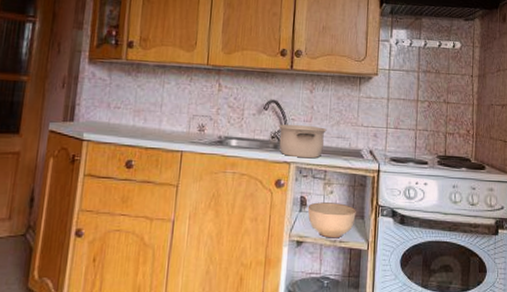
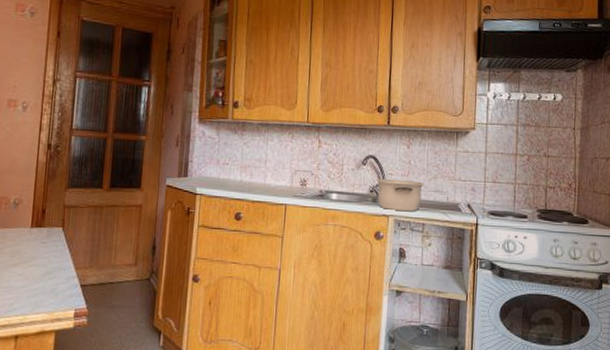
bowl: present [307,202,356,239] -> none [406,254,455,289]

